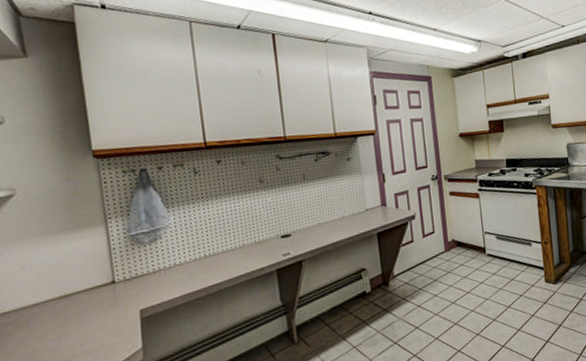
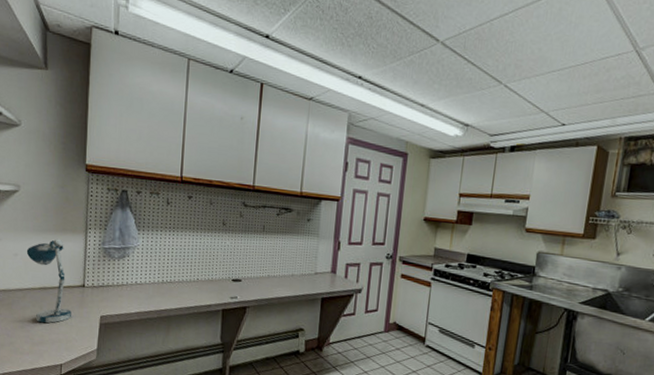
desk lamp: none [35,237,105,336] -> present [26,238,71,324]

